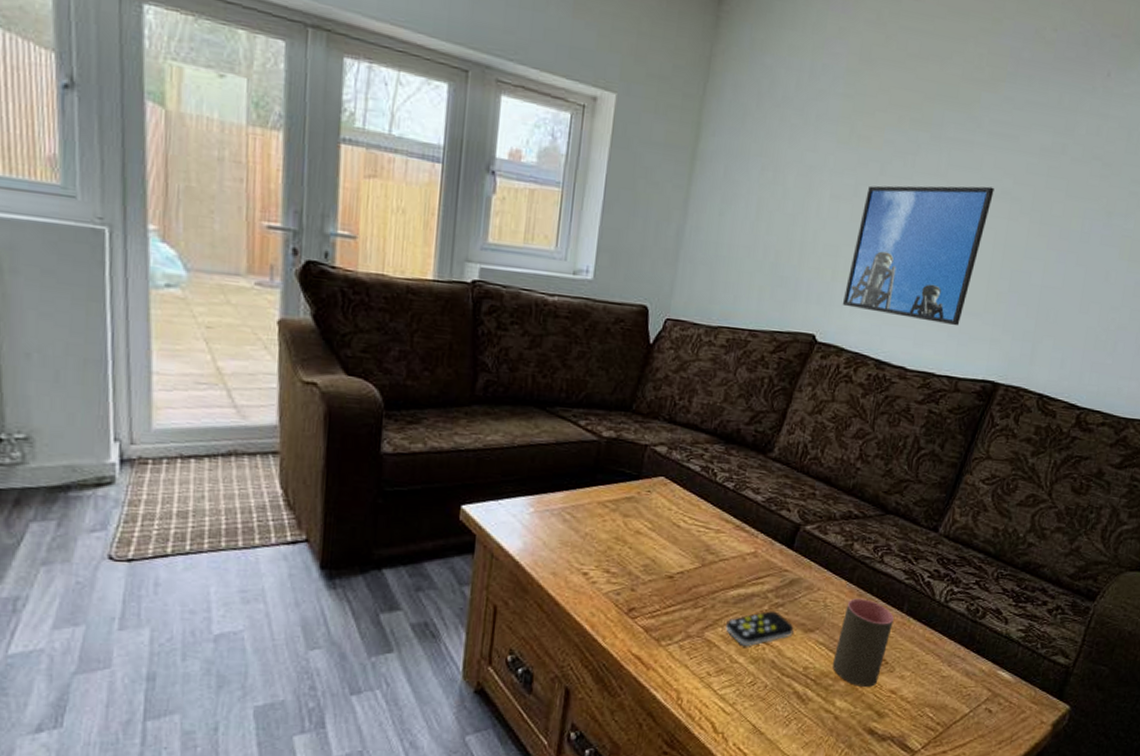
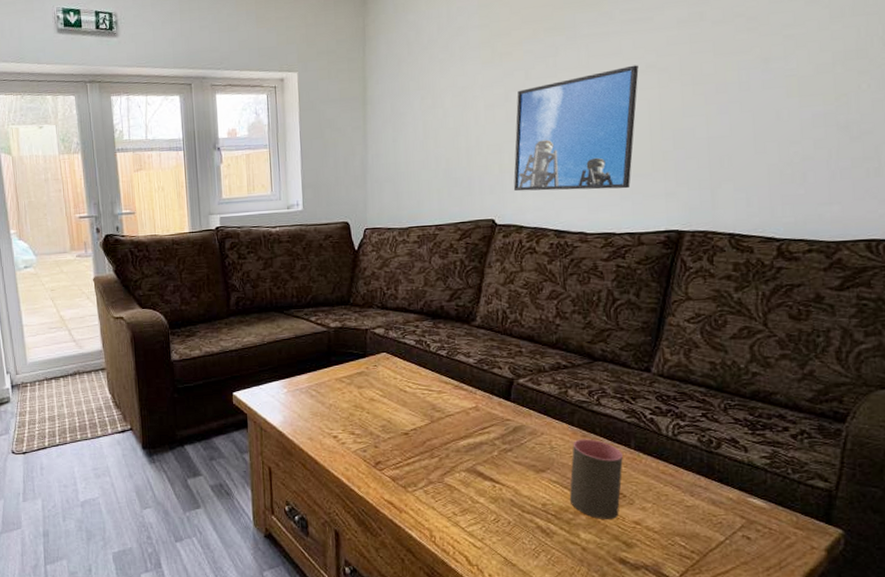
remote control: present [726,611,794,646] -> none [462,456,526,488]

